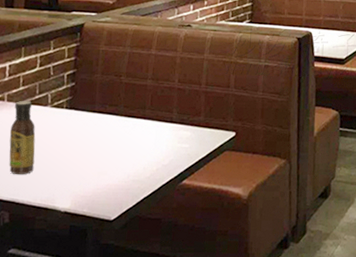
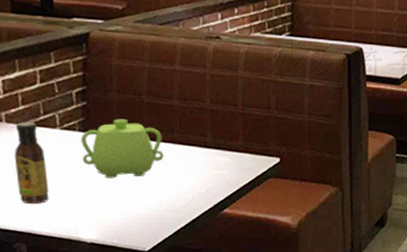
teapot: none [65,97,135,151] -> present [81,119,164,178]

